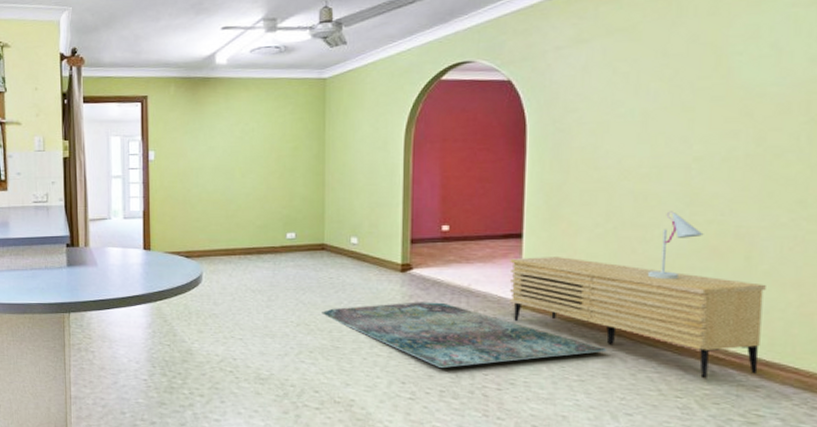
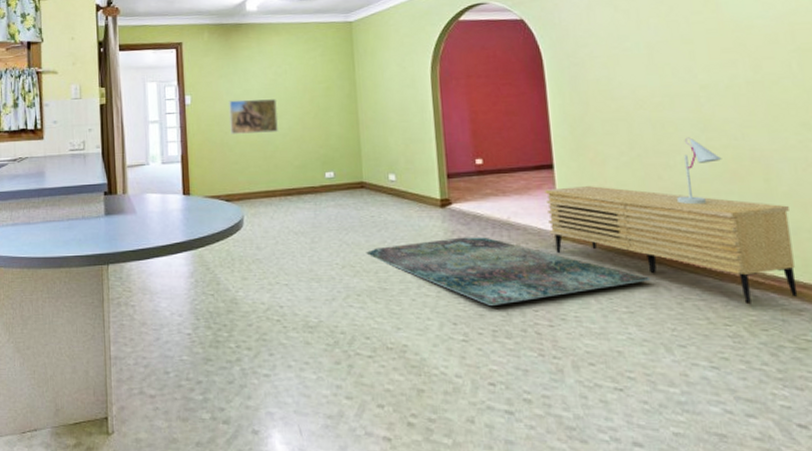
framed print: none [192,157,243,192] -> present [228,99,279,134]

